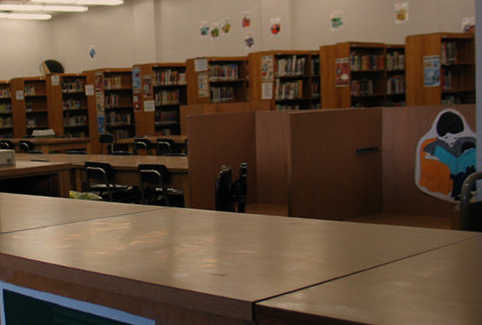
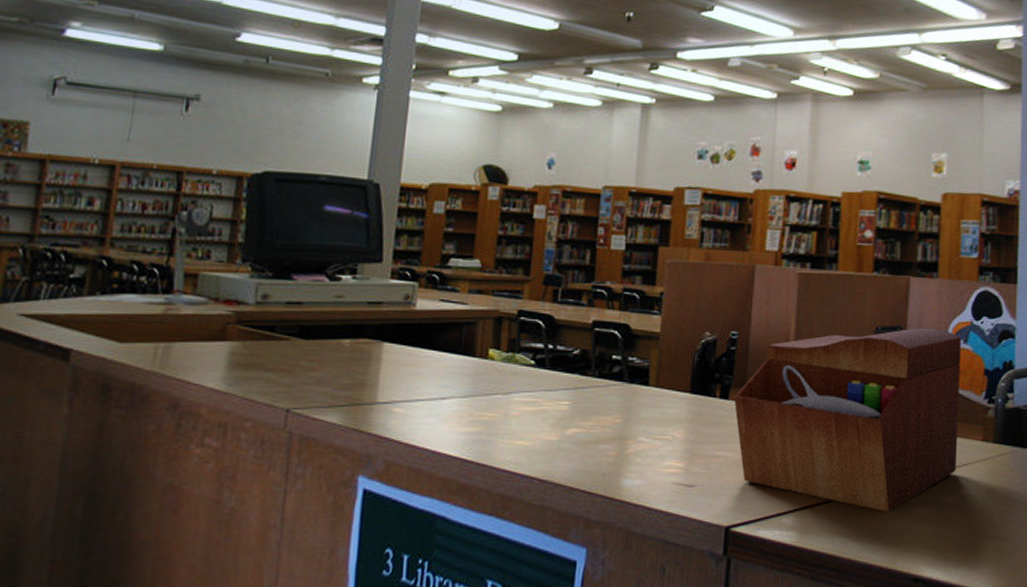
sewing box: none [248,146,430,286] -> present [733,328,961,512]

